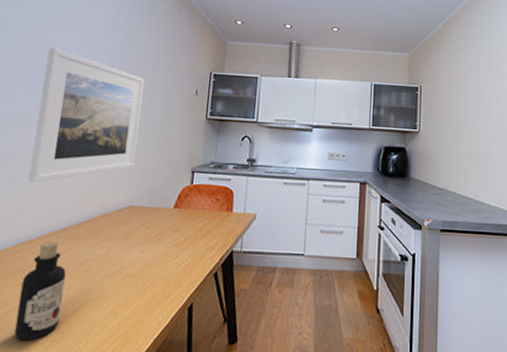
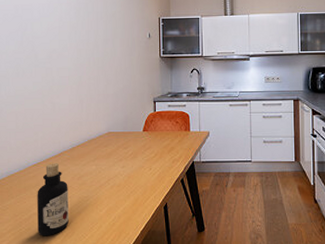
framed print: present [28,47,145,183] -> none [26,10,108,120]

